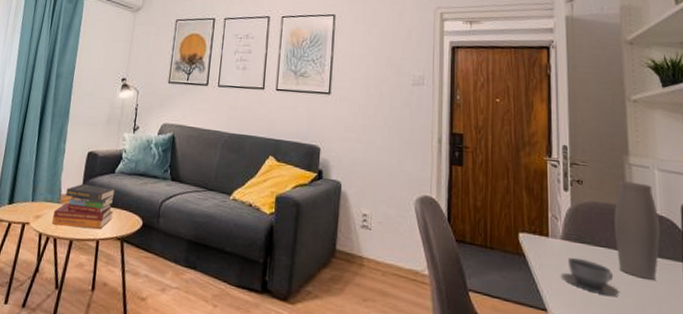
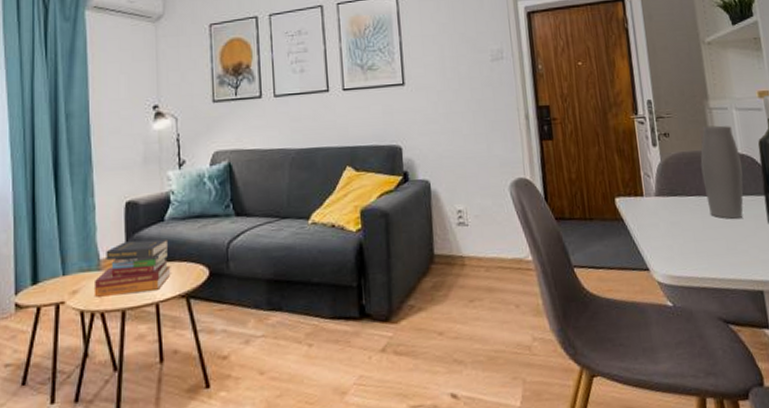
teacup: present [560,257,619,295] -> none [658,211,712,242]

